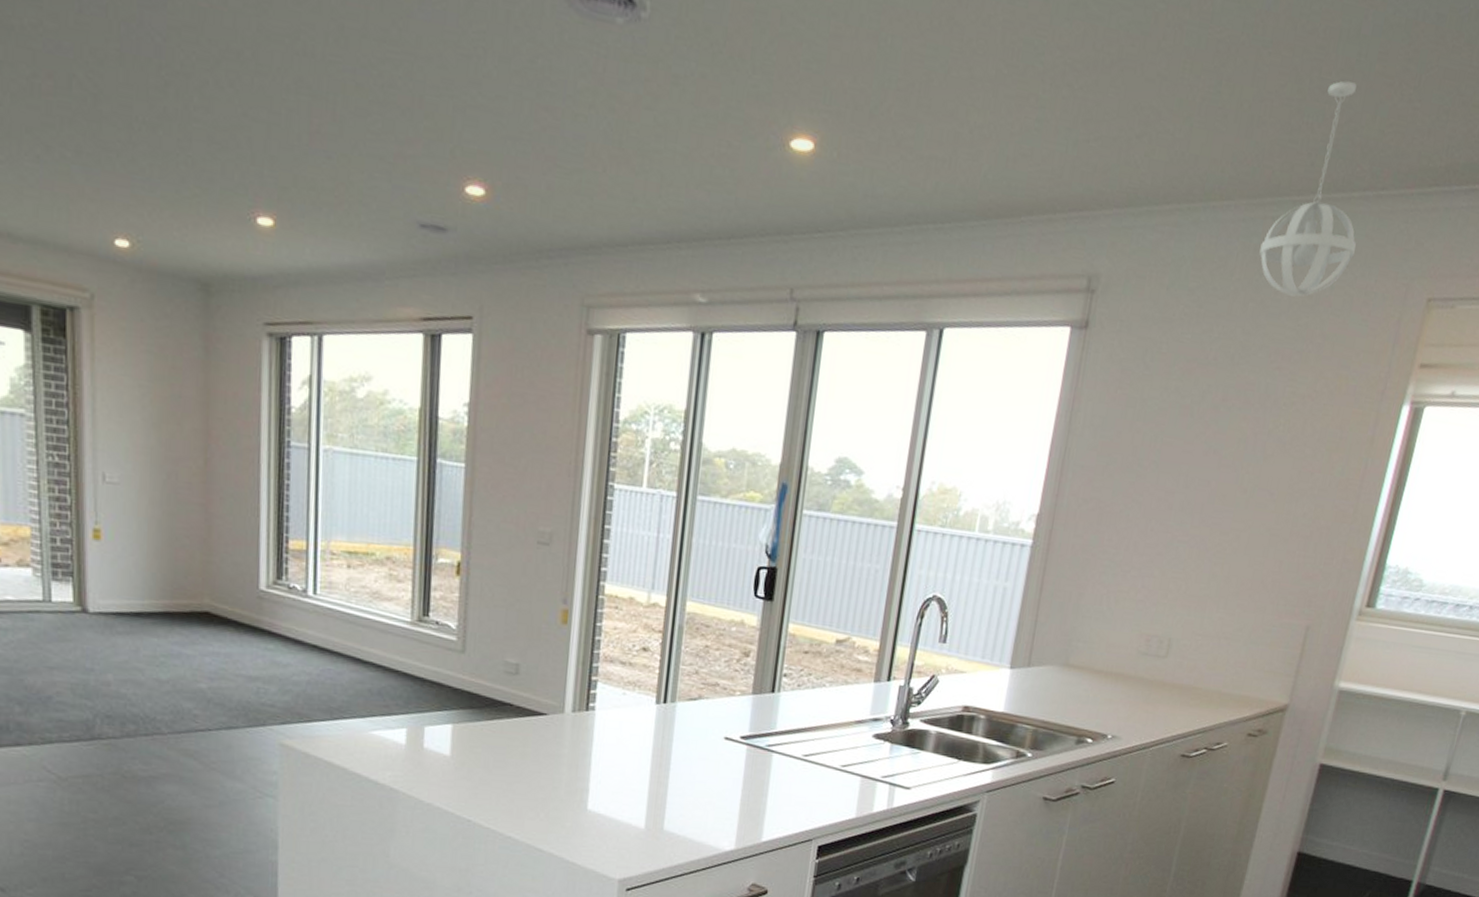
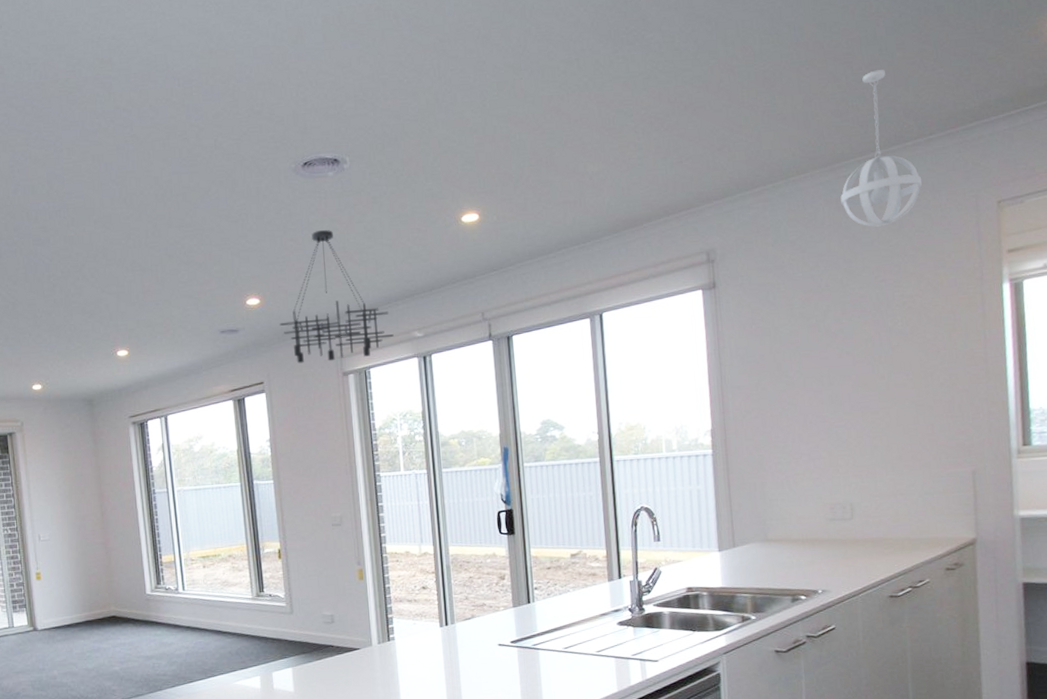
chandelier: none [509,104,667,315] -> present [280,230,394,364]

